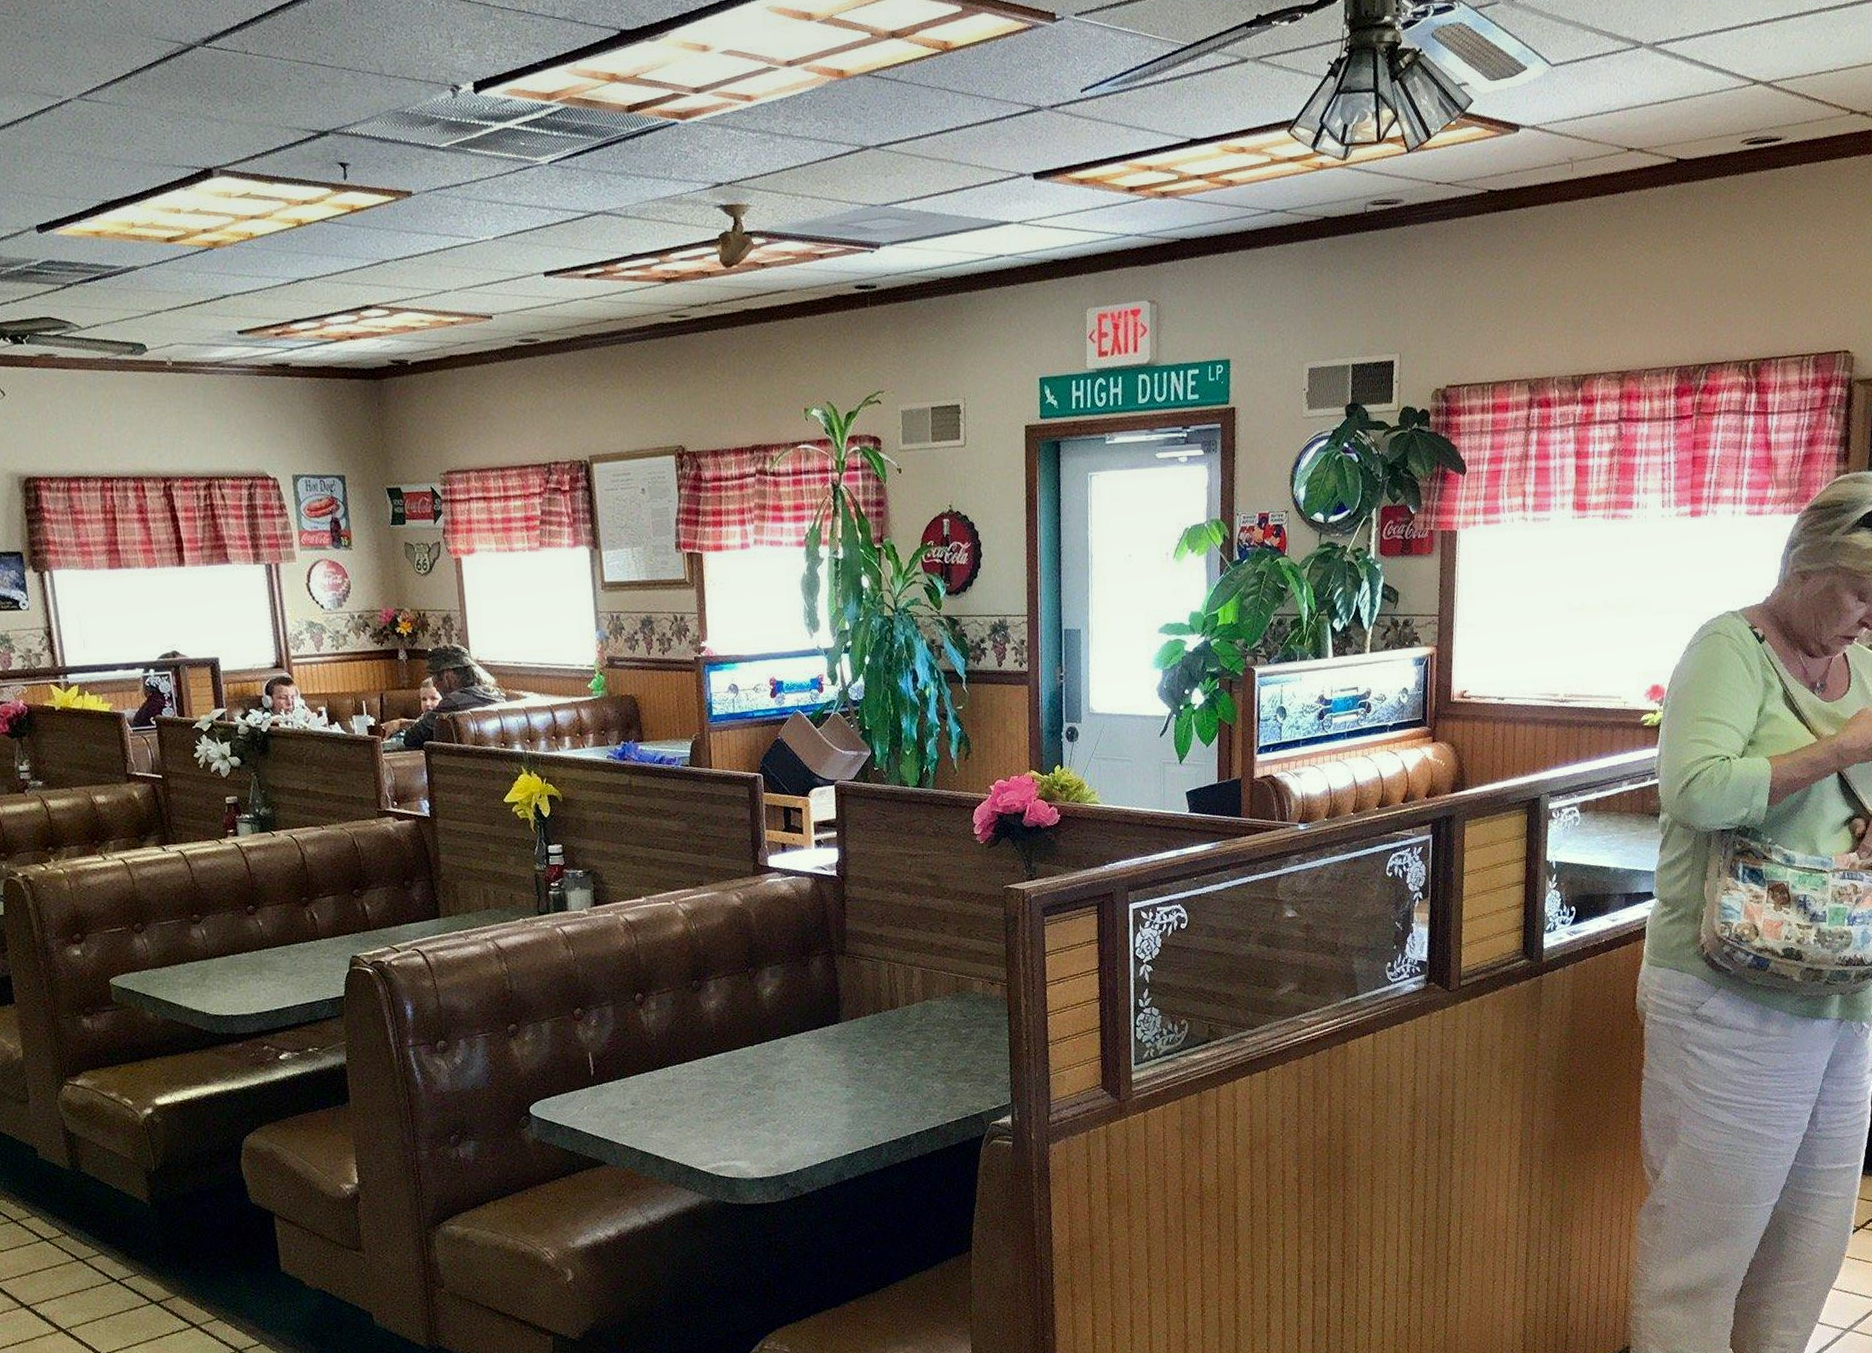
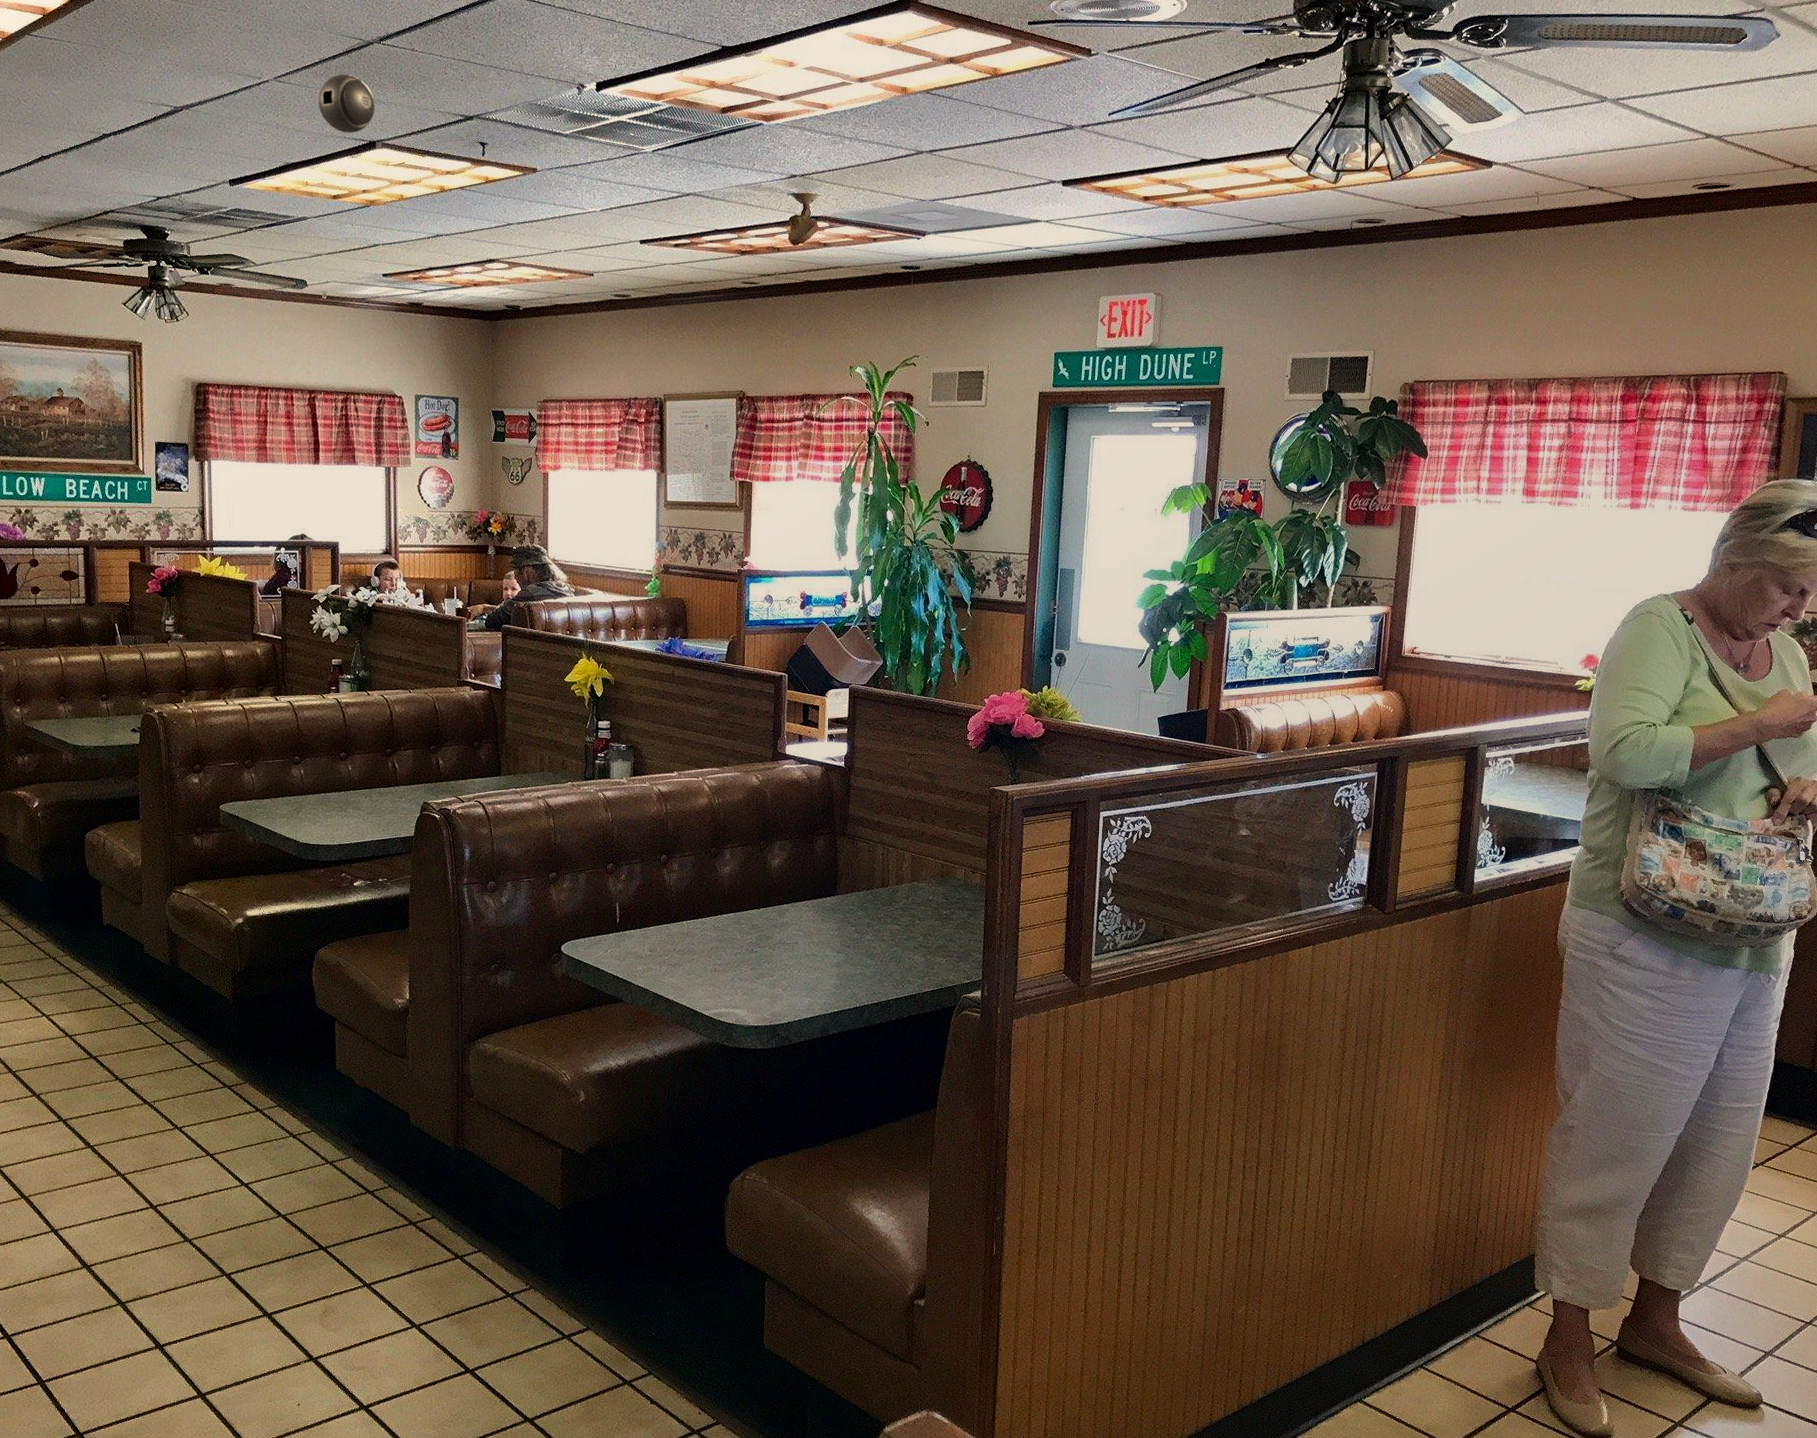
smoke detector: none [135,86,208,160] -> present [318,74,375,133]

